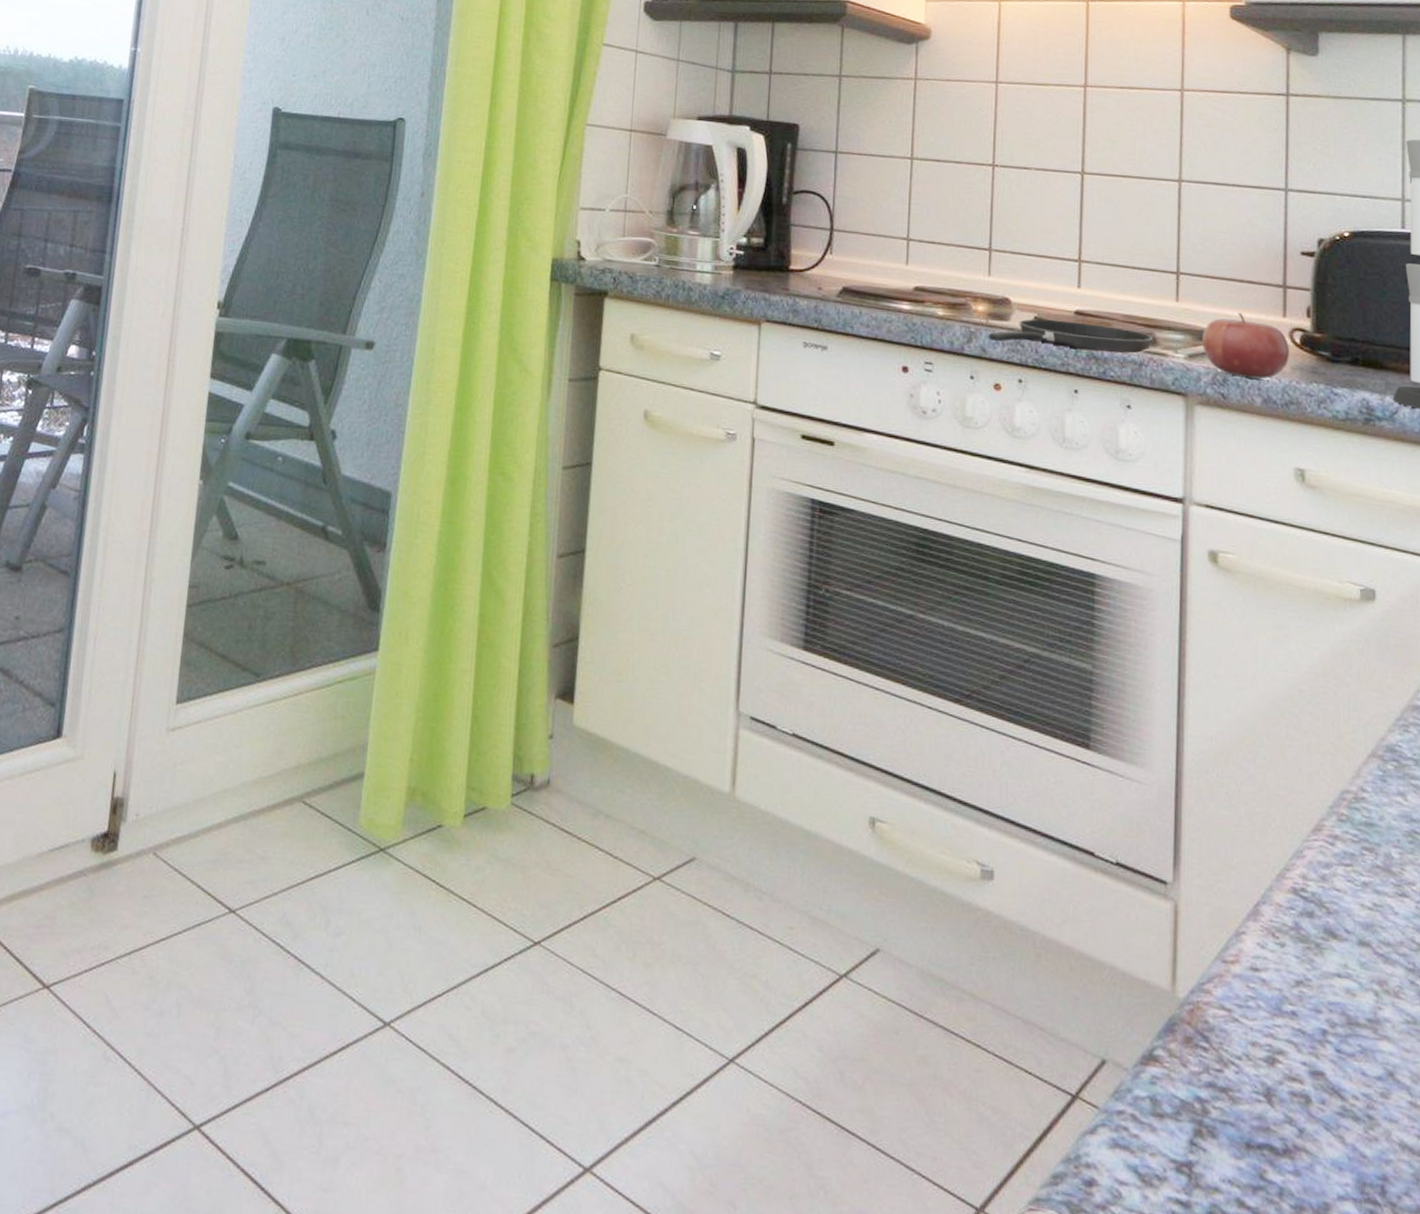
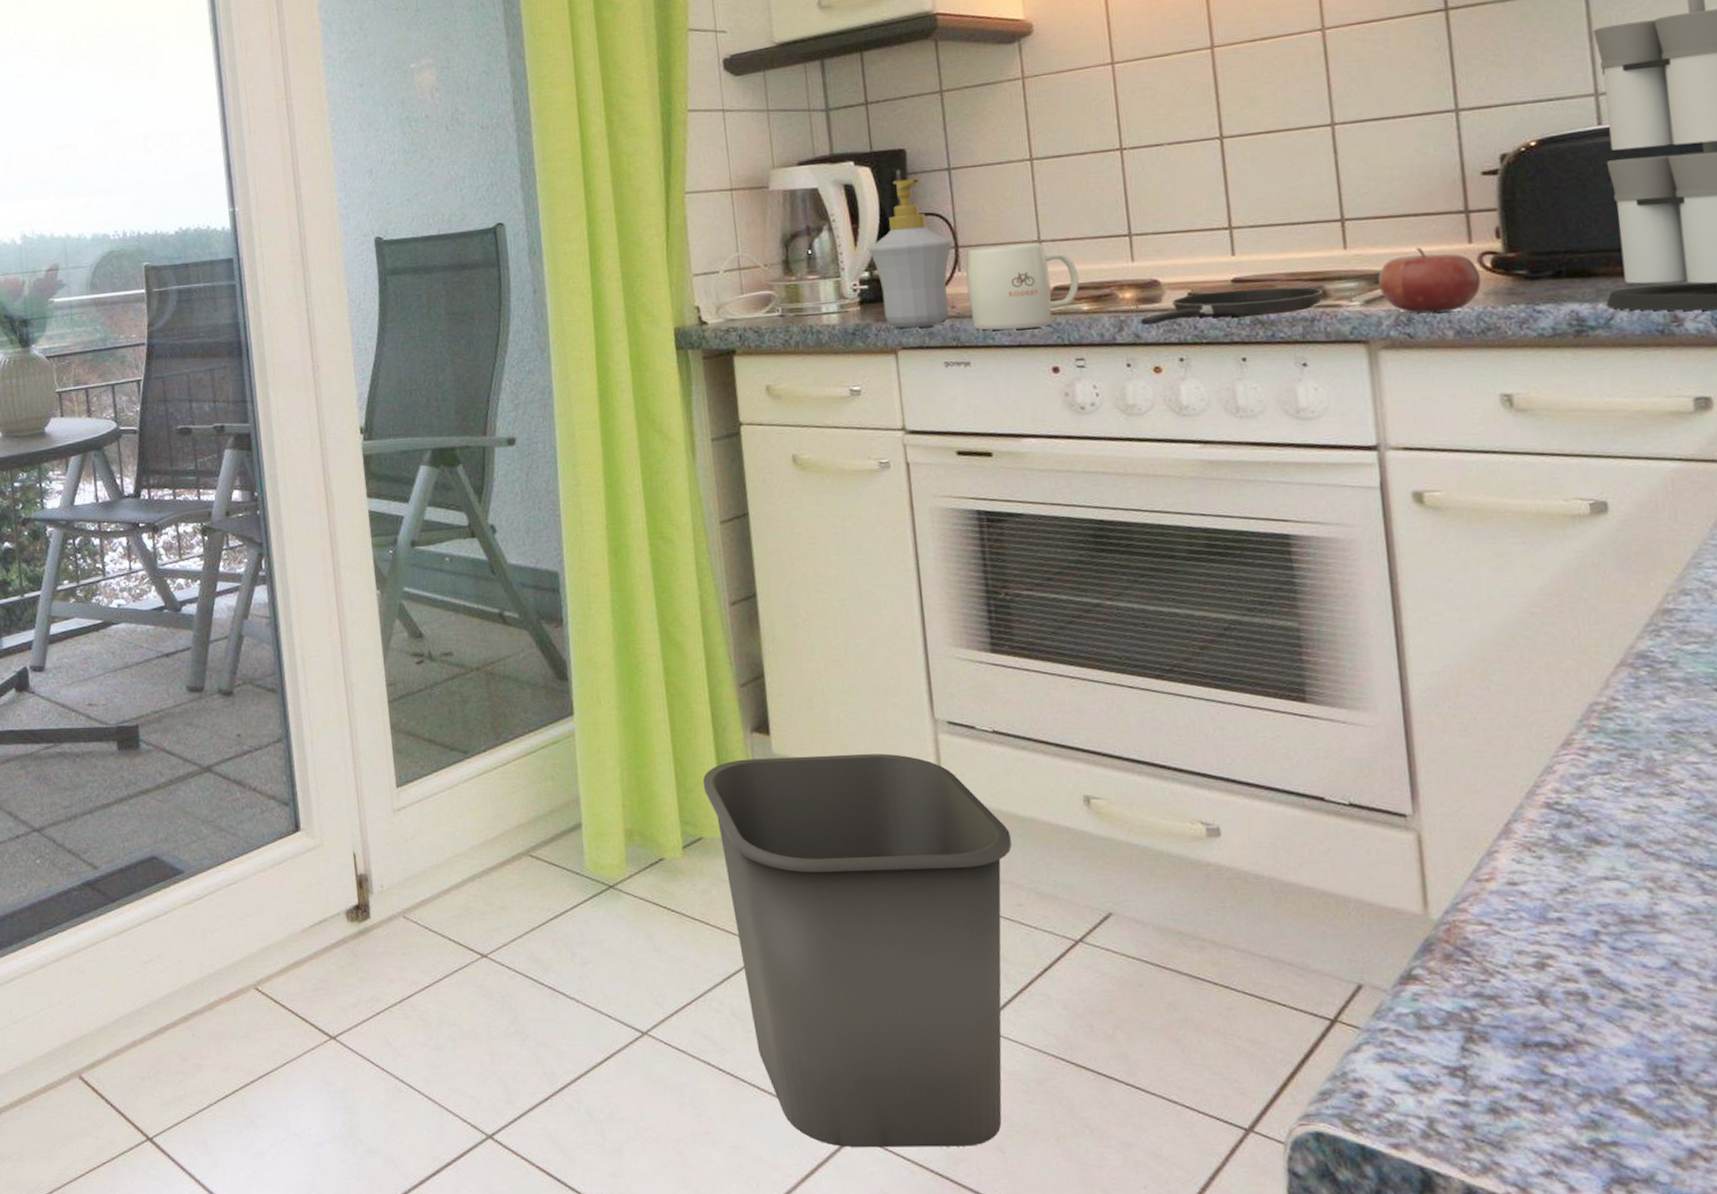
waste bin: none [496,726,794,1197] -> present [702,753,1012,1148]
soap bottle: none [749,153,828,305] -> present [868,178,953,329]
mug: none [835,234,939,325] -> present [966,243,1080,331]

